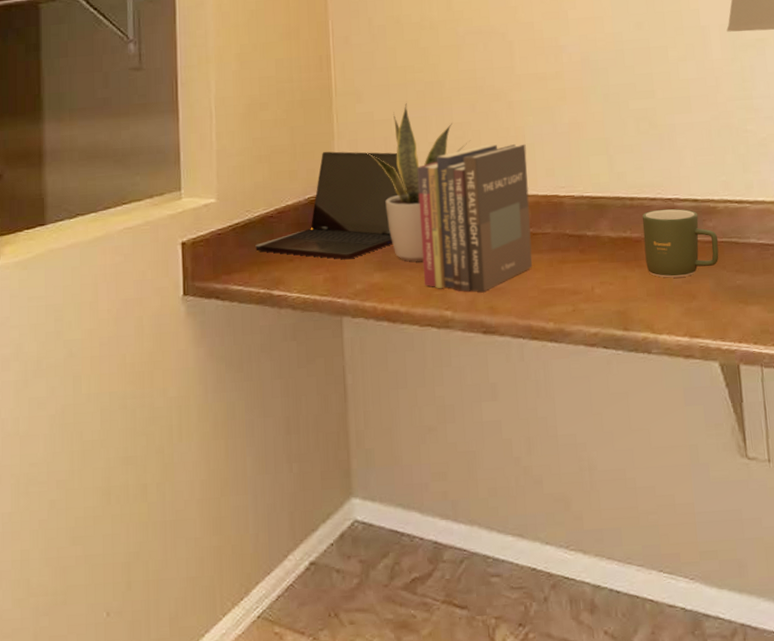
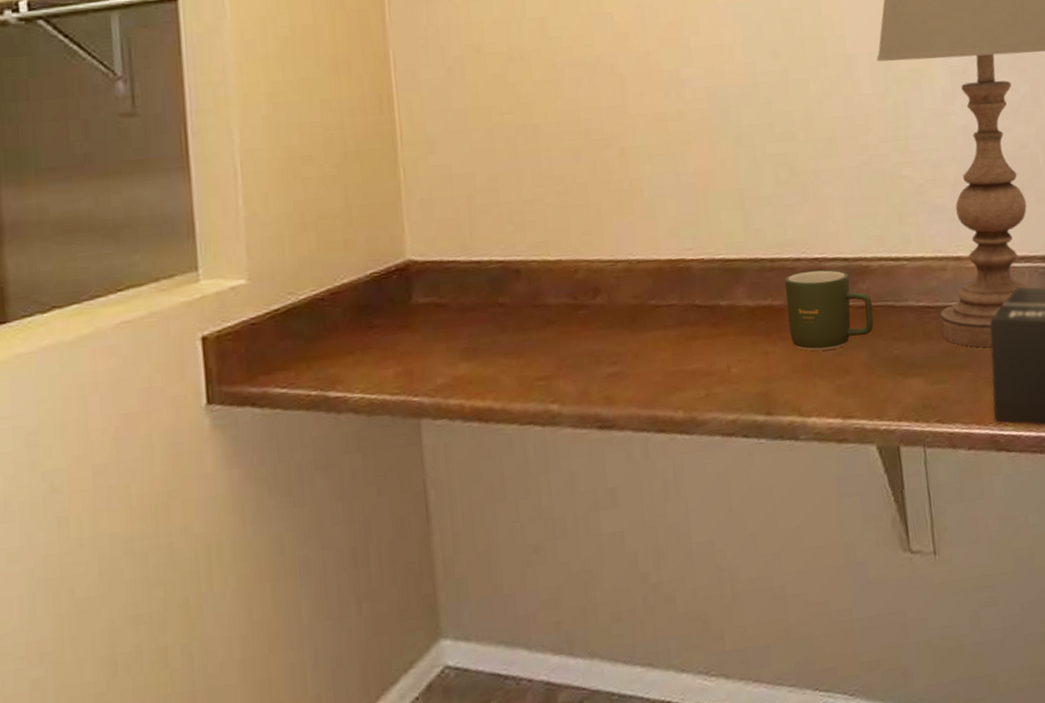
laptop: present [255,151,407,260] -> none [302,213,498,349]
potted plant: present [366,102,471,262] -> none [443,151,576,347]
books: present [416,144,533,292] -> none [509,198,656,380]

